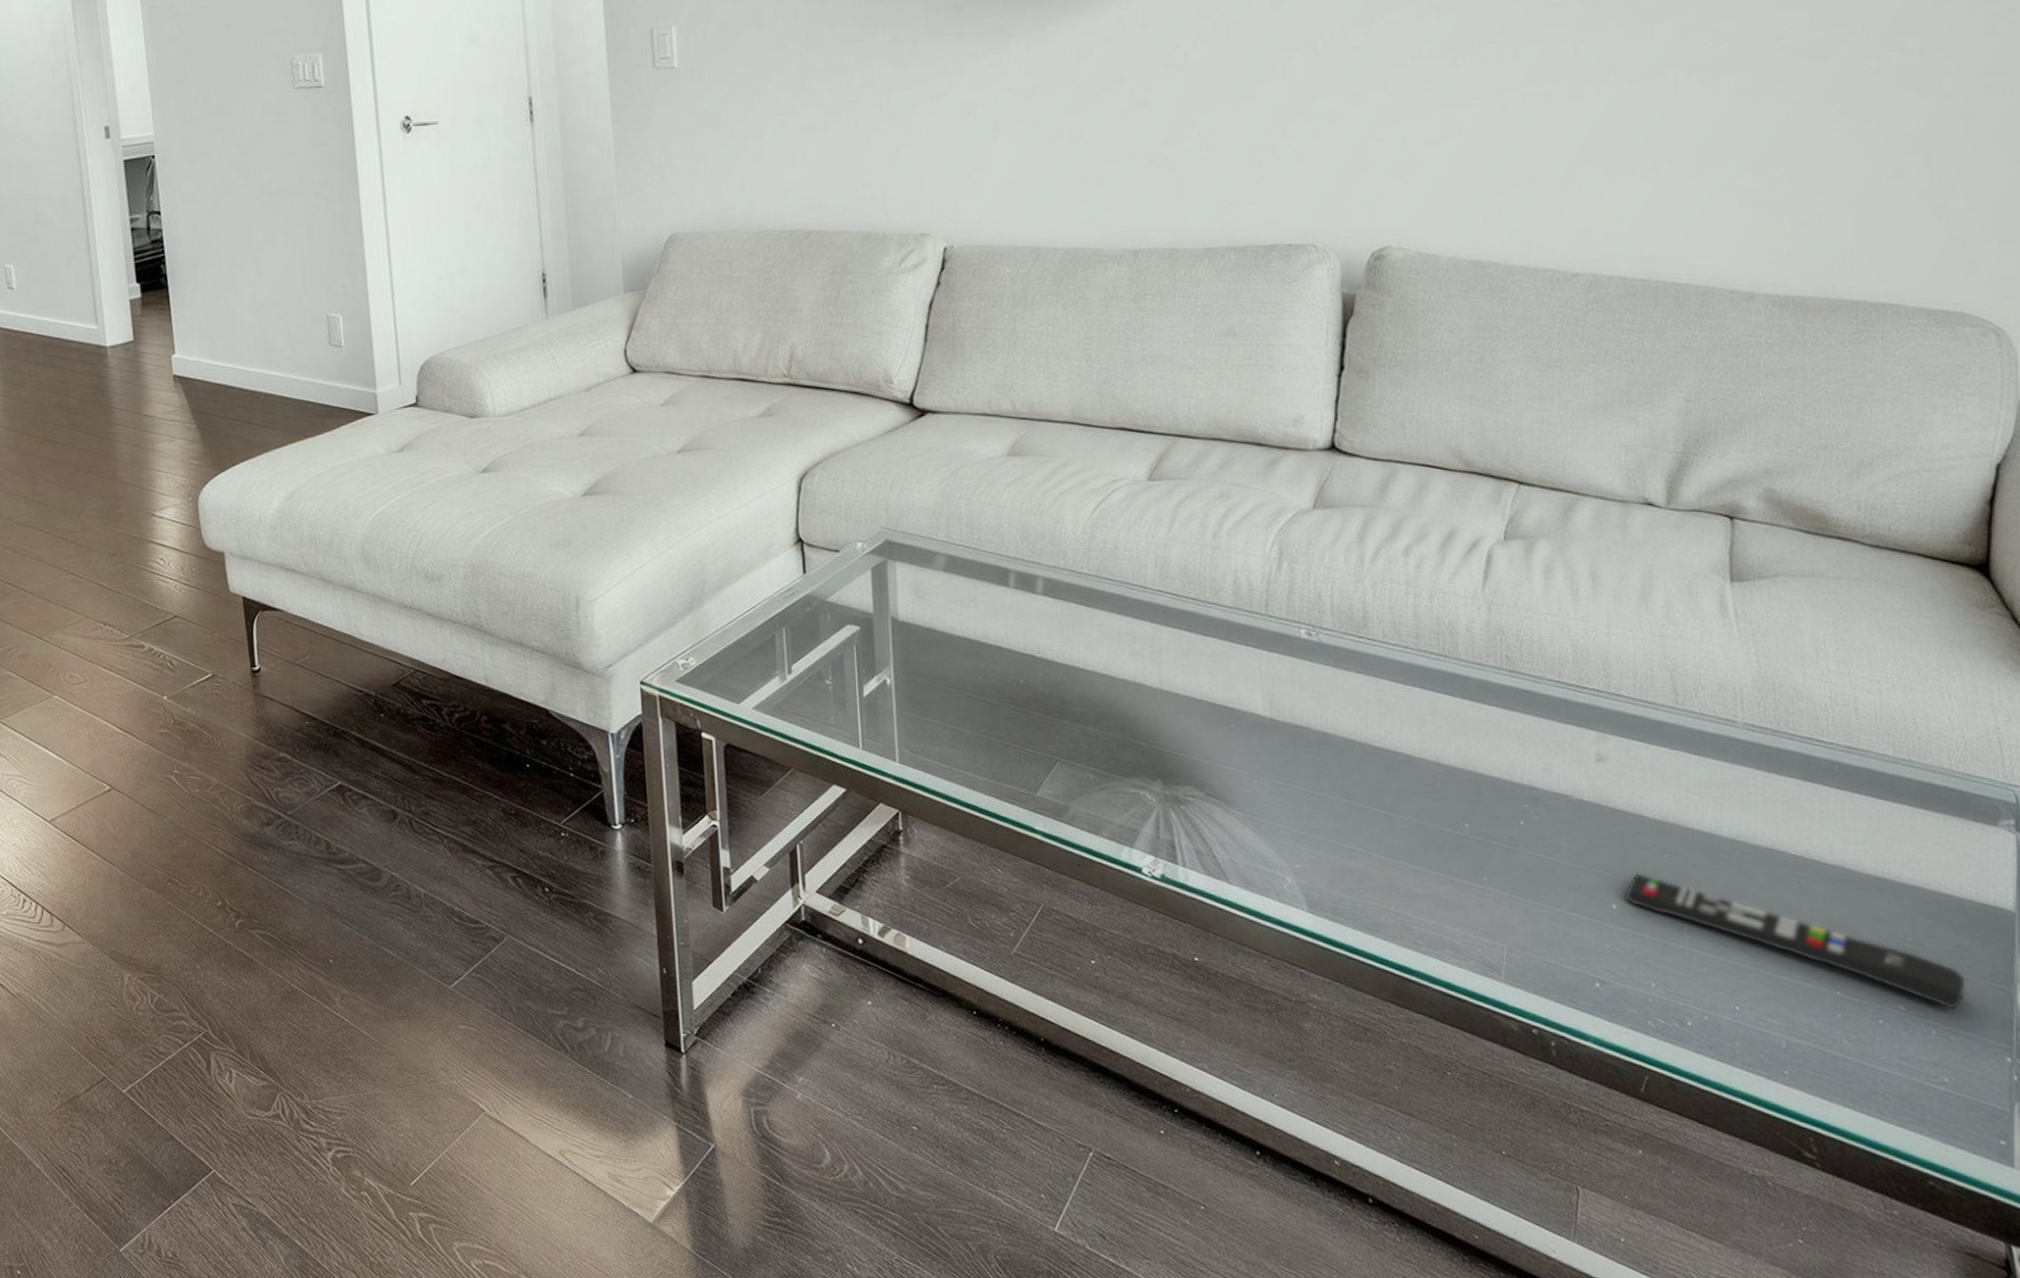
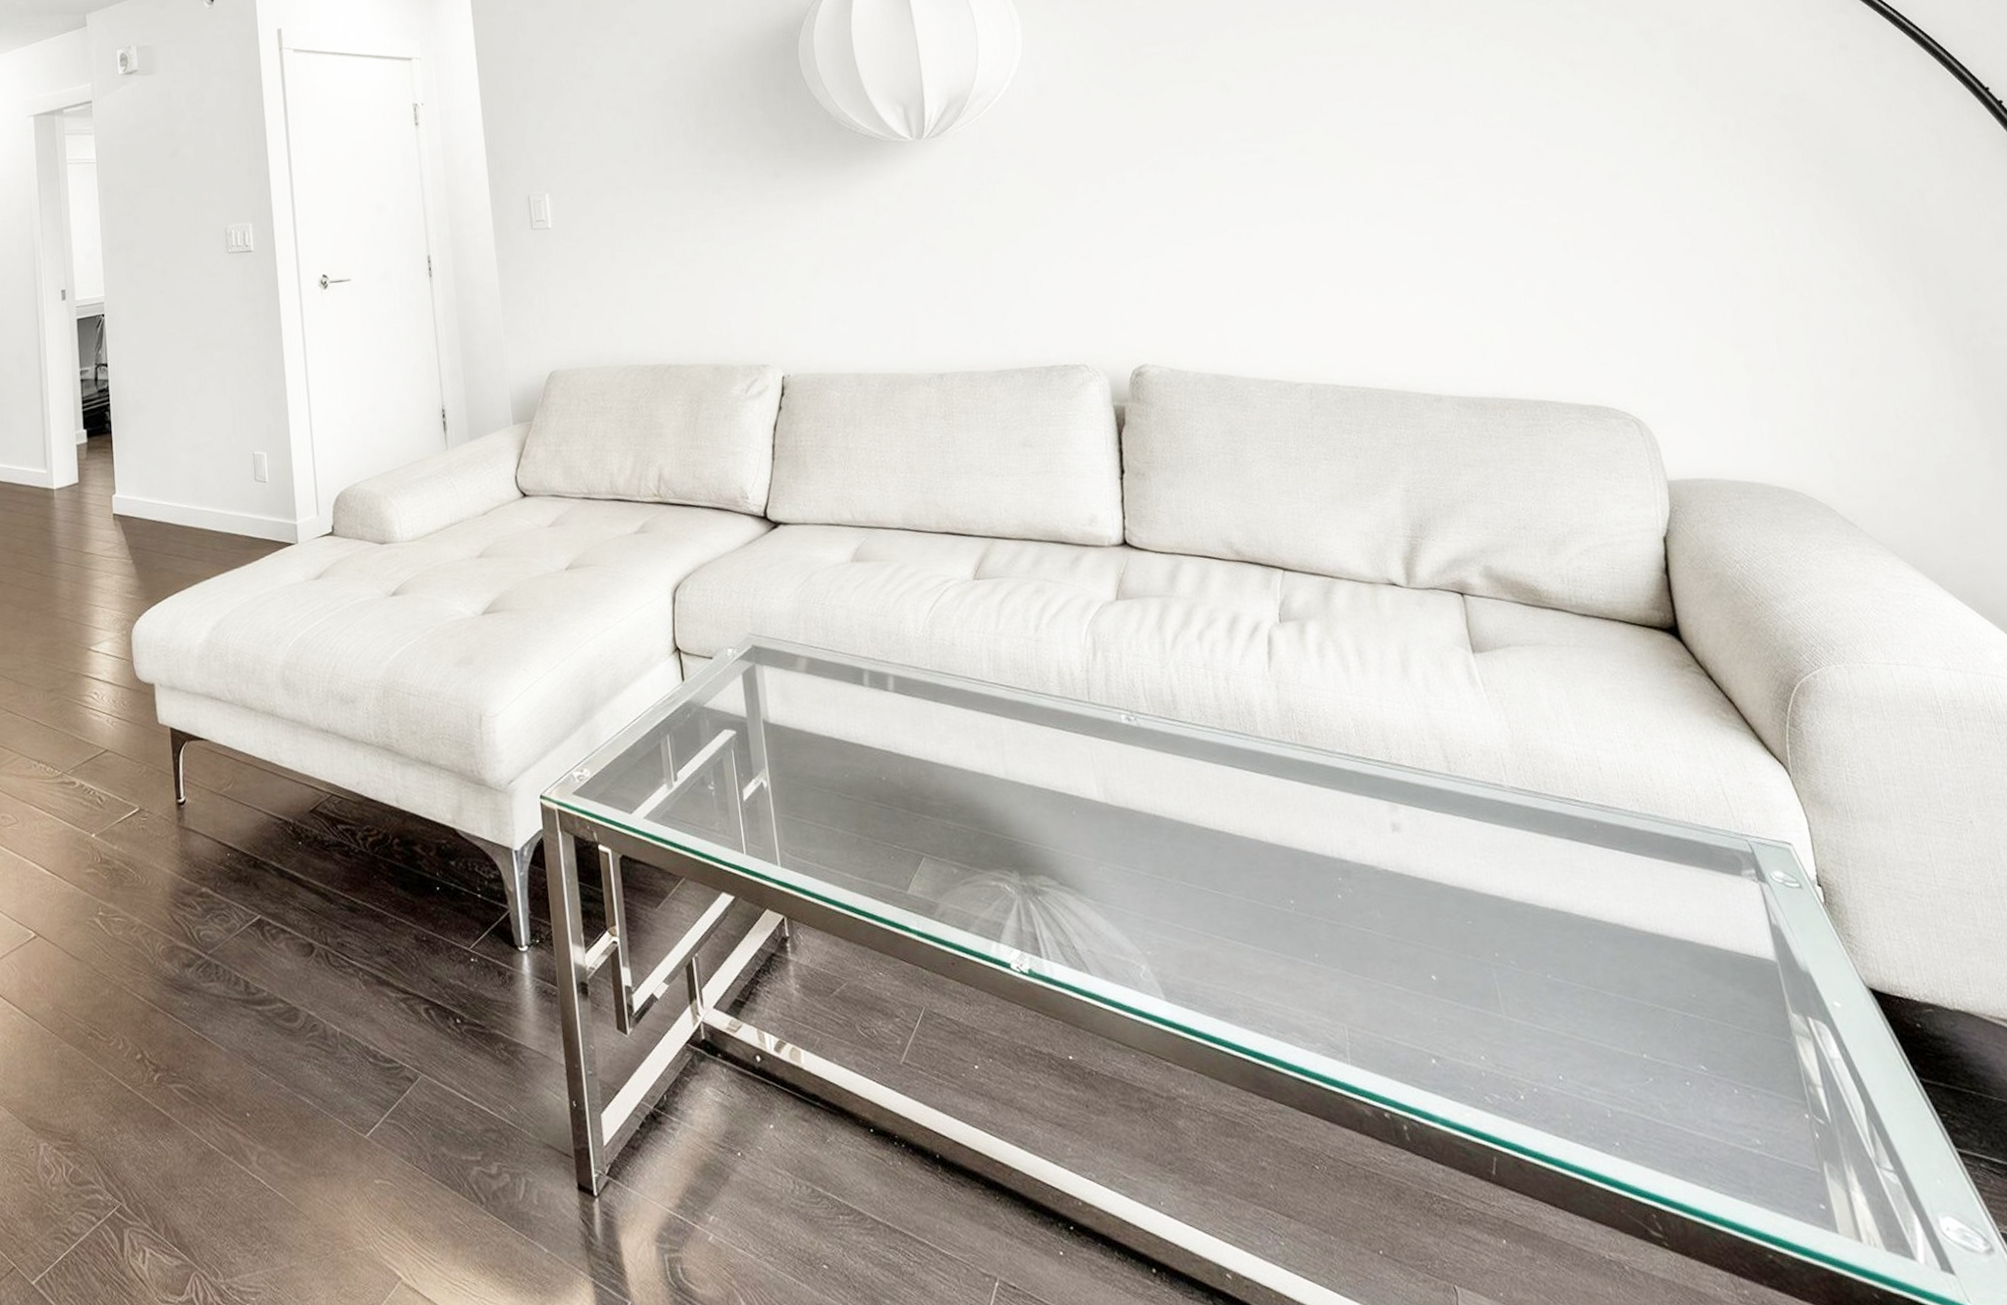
remote control: present [1624,872,1966,1009] -> none [1439,941,1755,1067]

